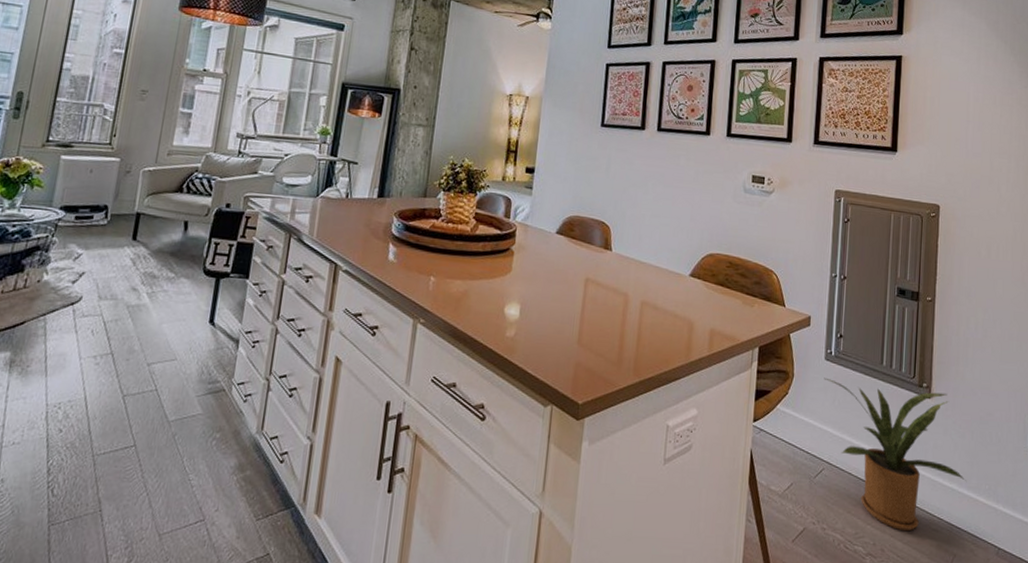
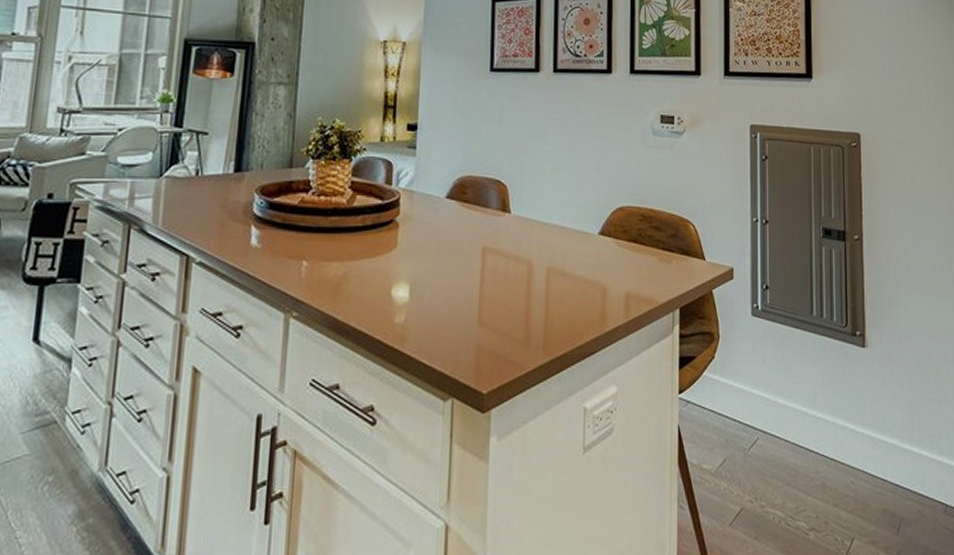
house plant: present [824,377,966,532] -> none [752,335,908,499]

